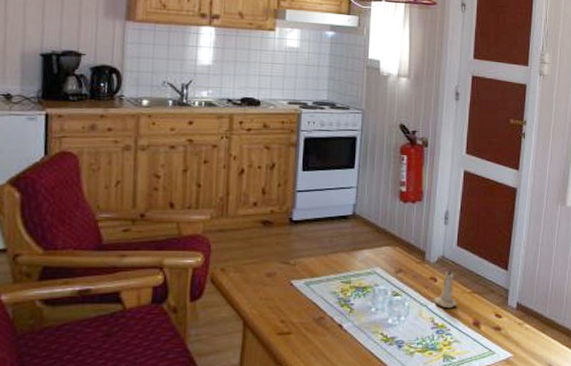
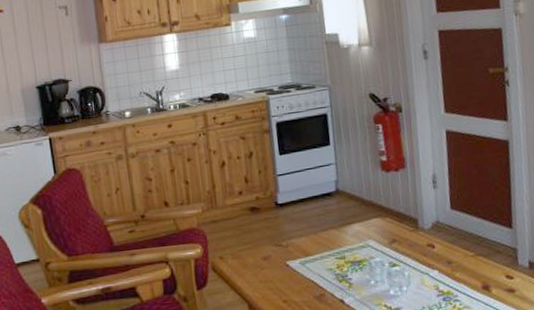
candle: present [434,266,457,309] -> none [435,230,461,275]

